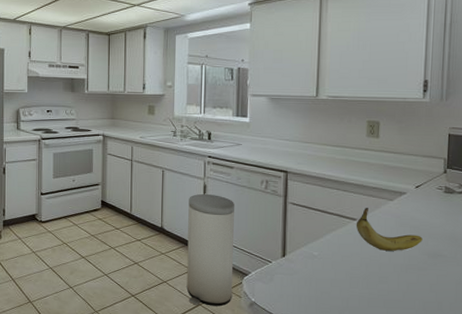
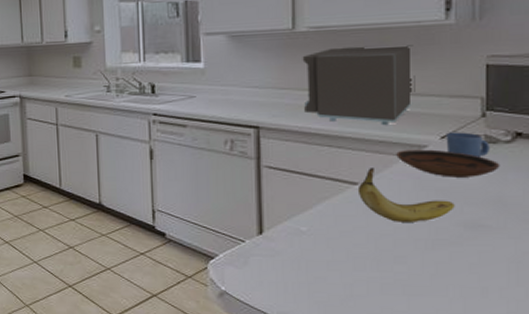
pedal bin: present [186,194,234,307] -> none [132,161,196,297]
microwave: none [321,113,401,176] -> present [302,45,415,126]
bowl: none [384,195,455,218] -> present [396,149,500,178]
mug: none [419,183,448,204] -> present [446,132,489,158]

